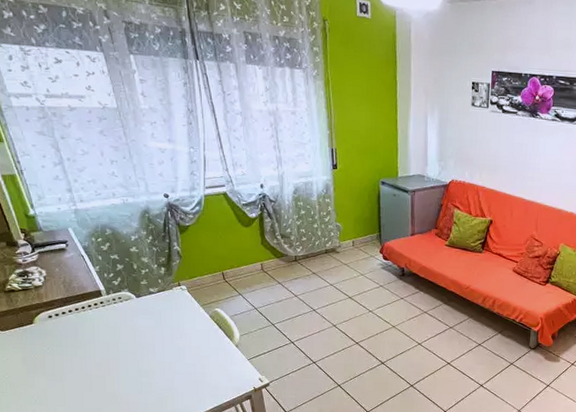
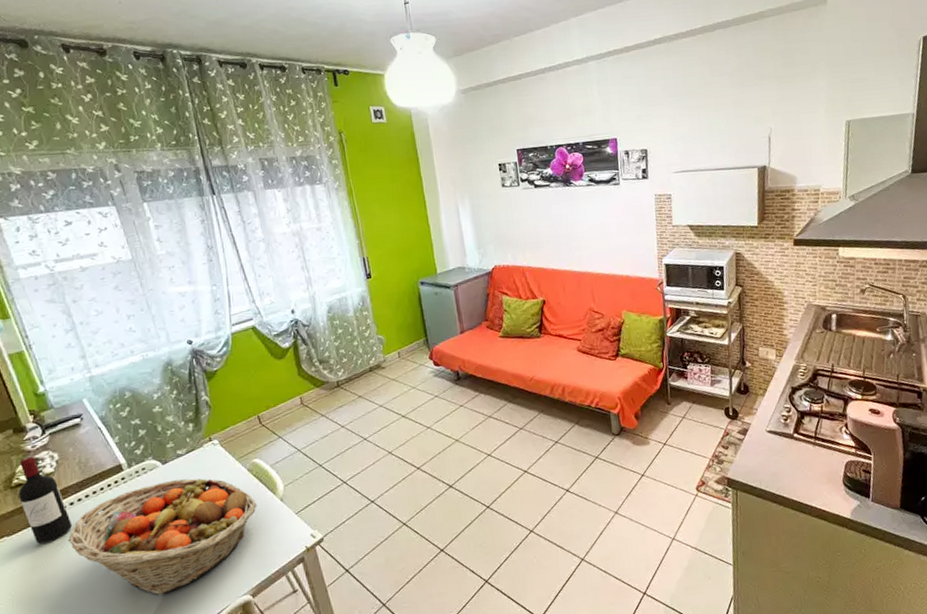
wine bottle: none [11,268,57,343] -> present [18,456,72,544]
fruit basket: none [54,312,215,401] -> present [68,478,257,595]

